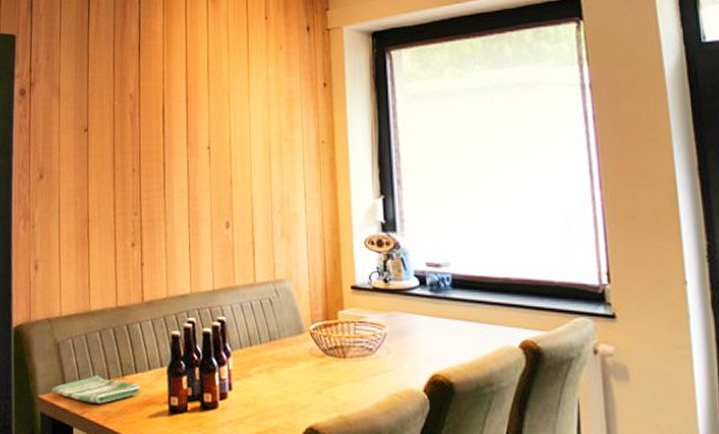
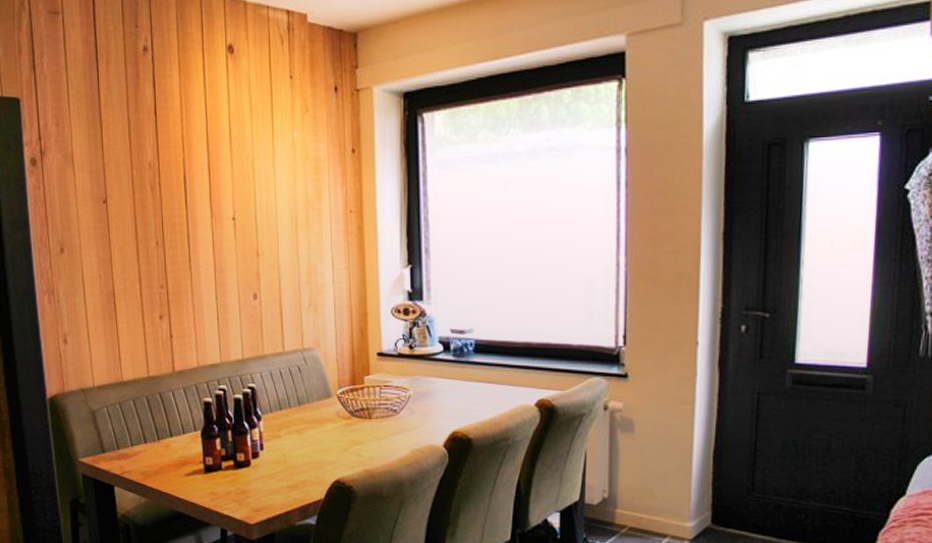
dish towel: present [51,375,141,404] -> none [90,440,177,465]

